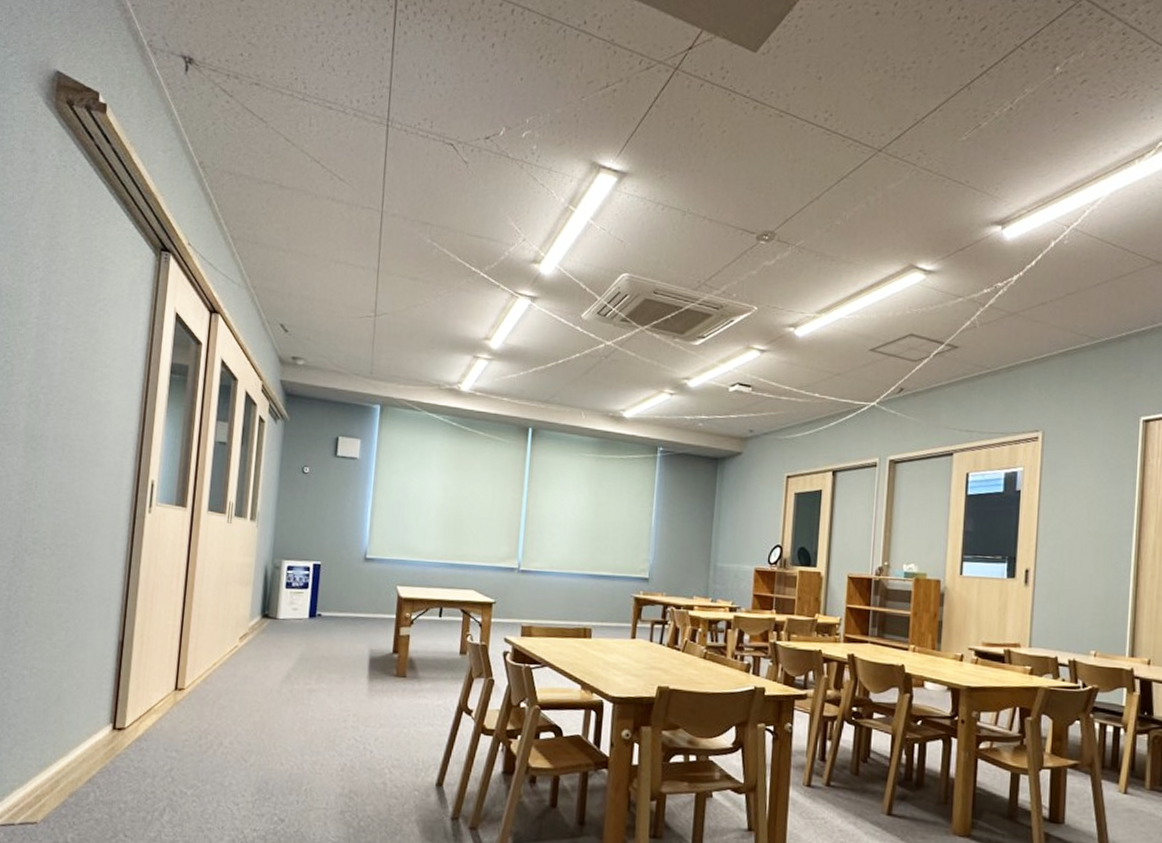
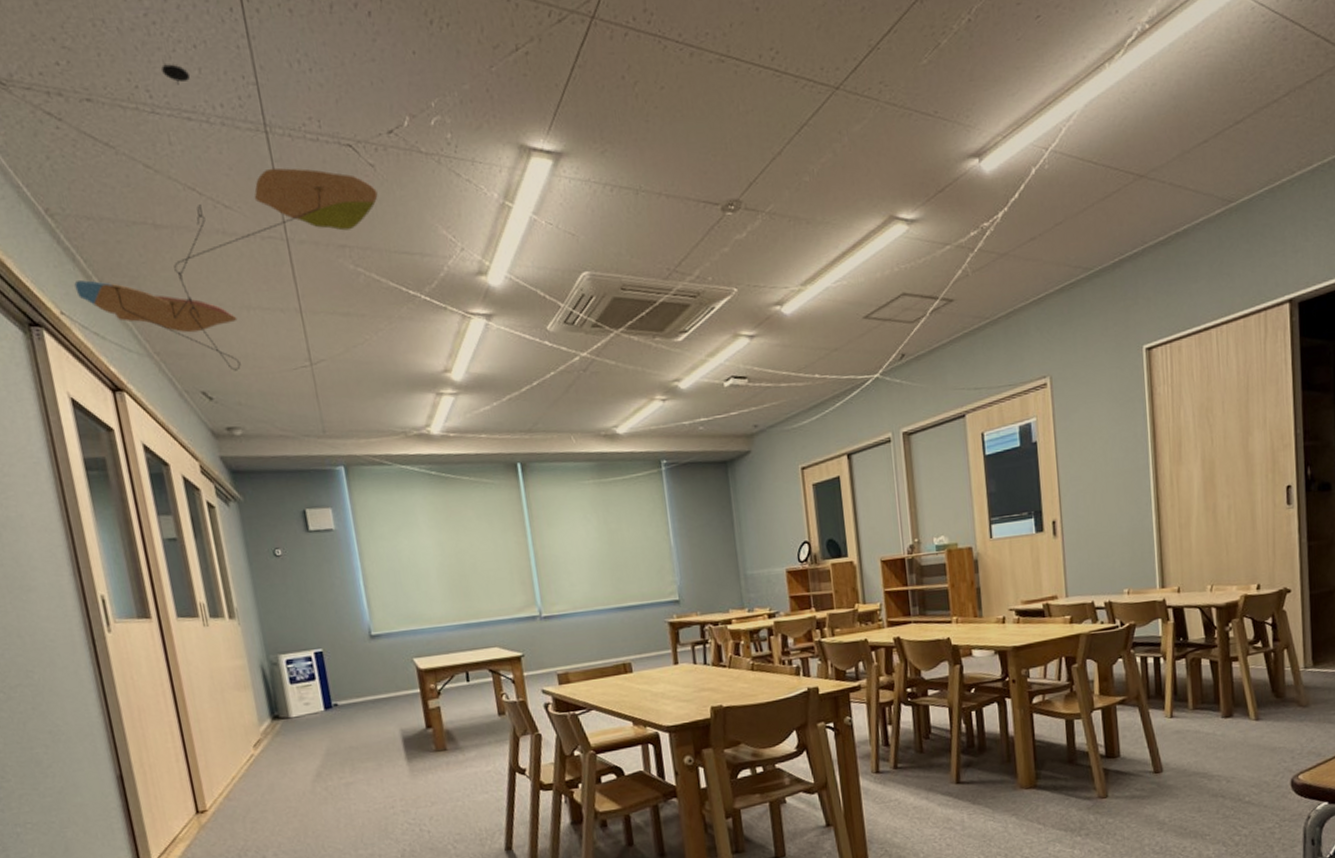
ceiling mobile: none [205,65,465,311] -> present [74,64,378,371]

